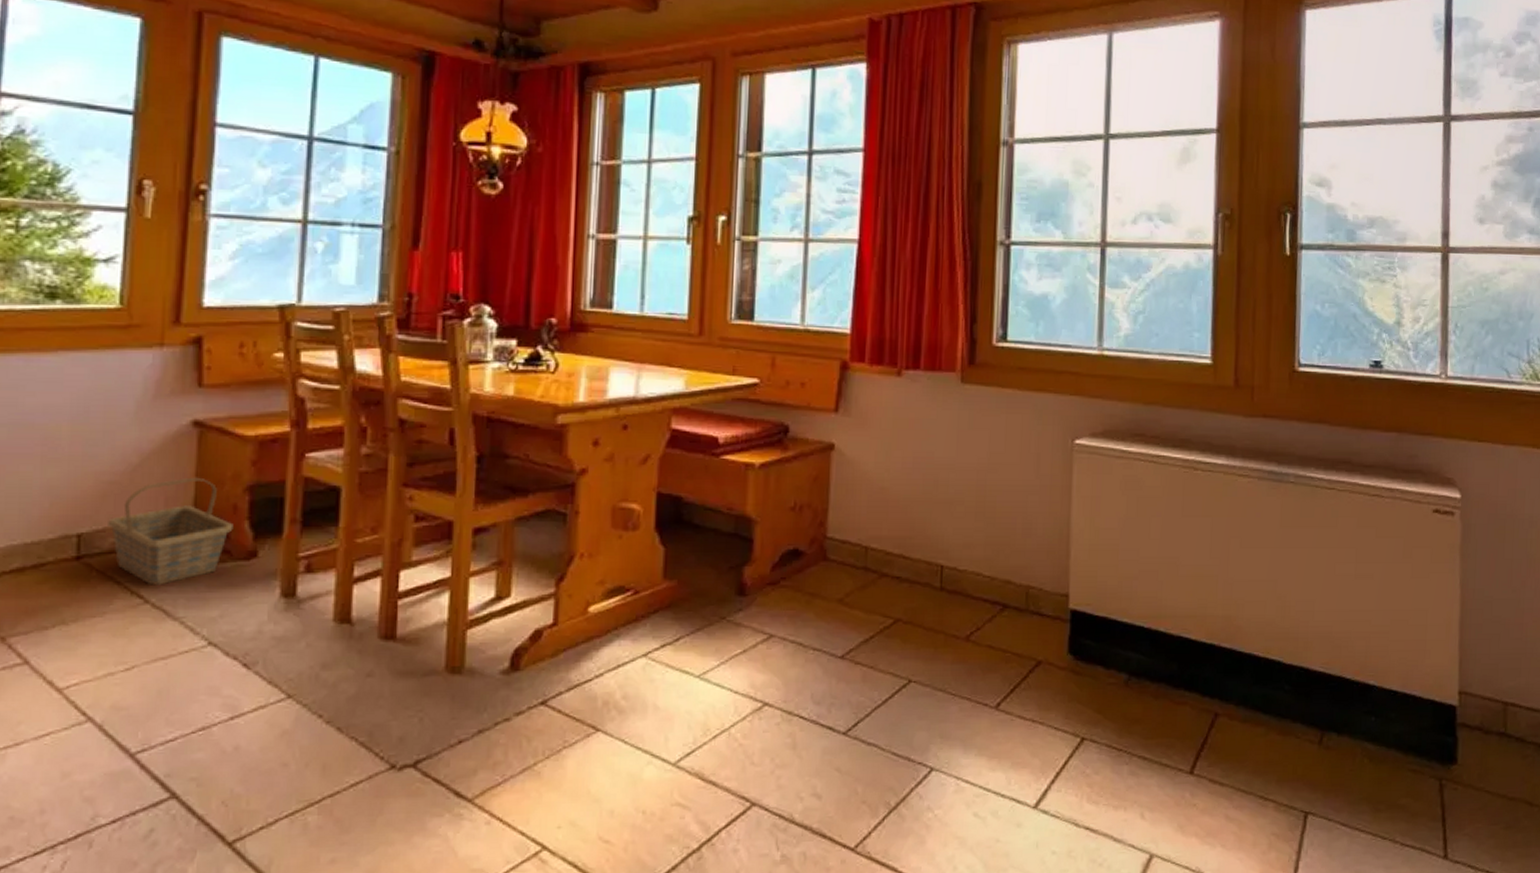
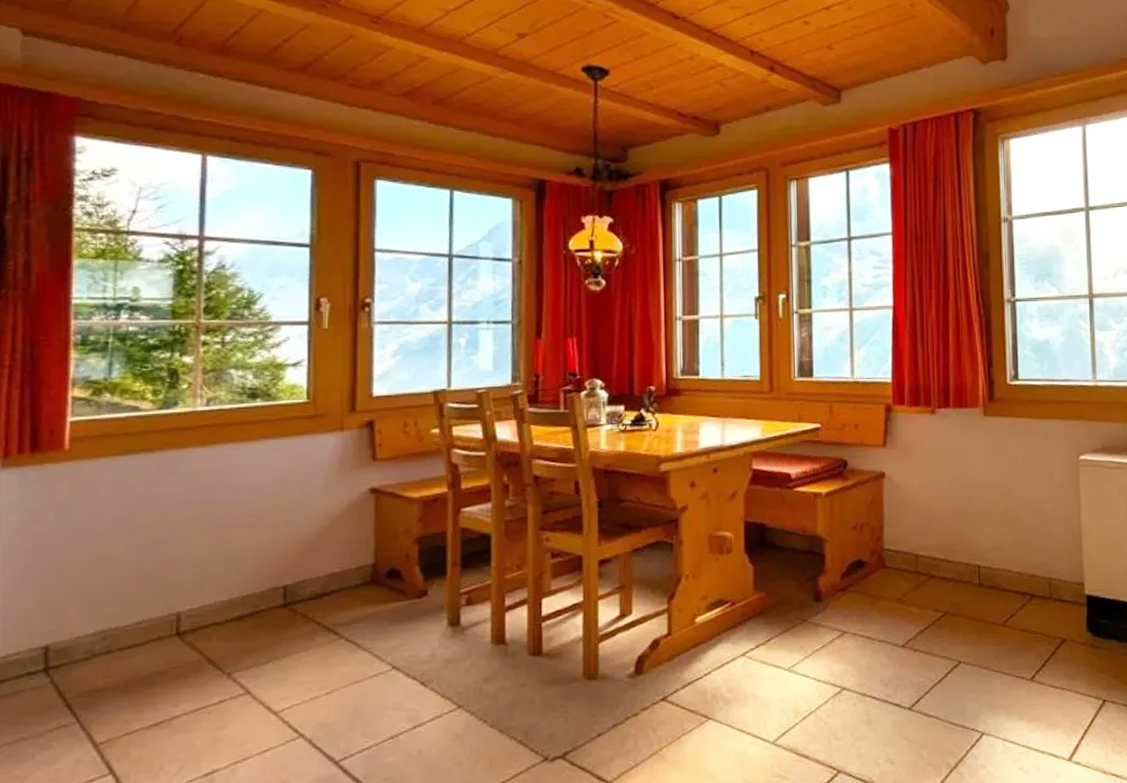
basket: present [108,477,234,585] -> none [307,533,407,624]

